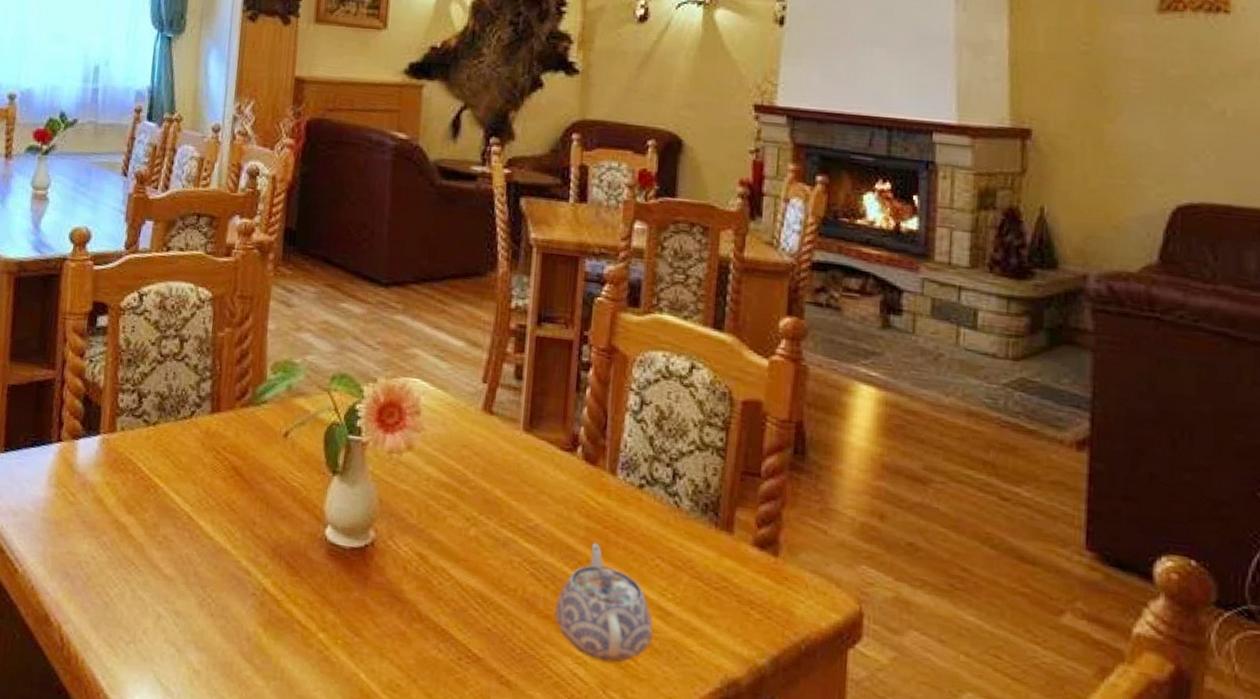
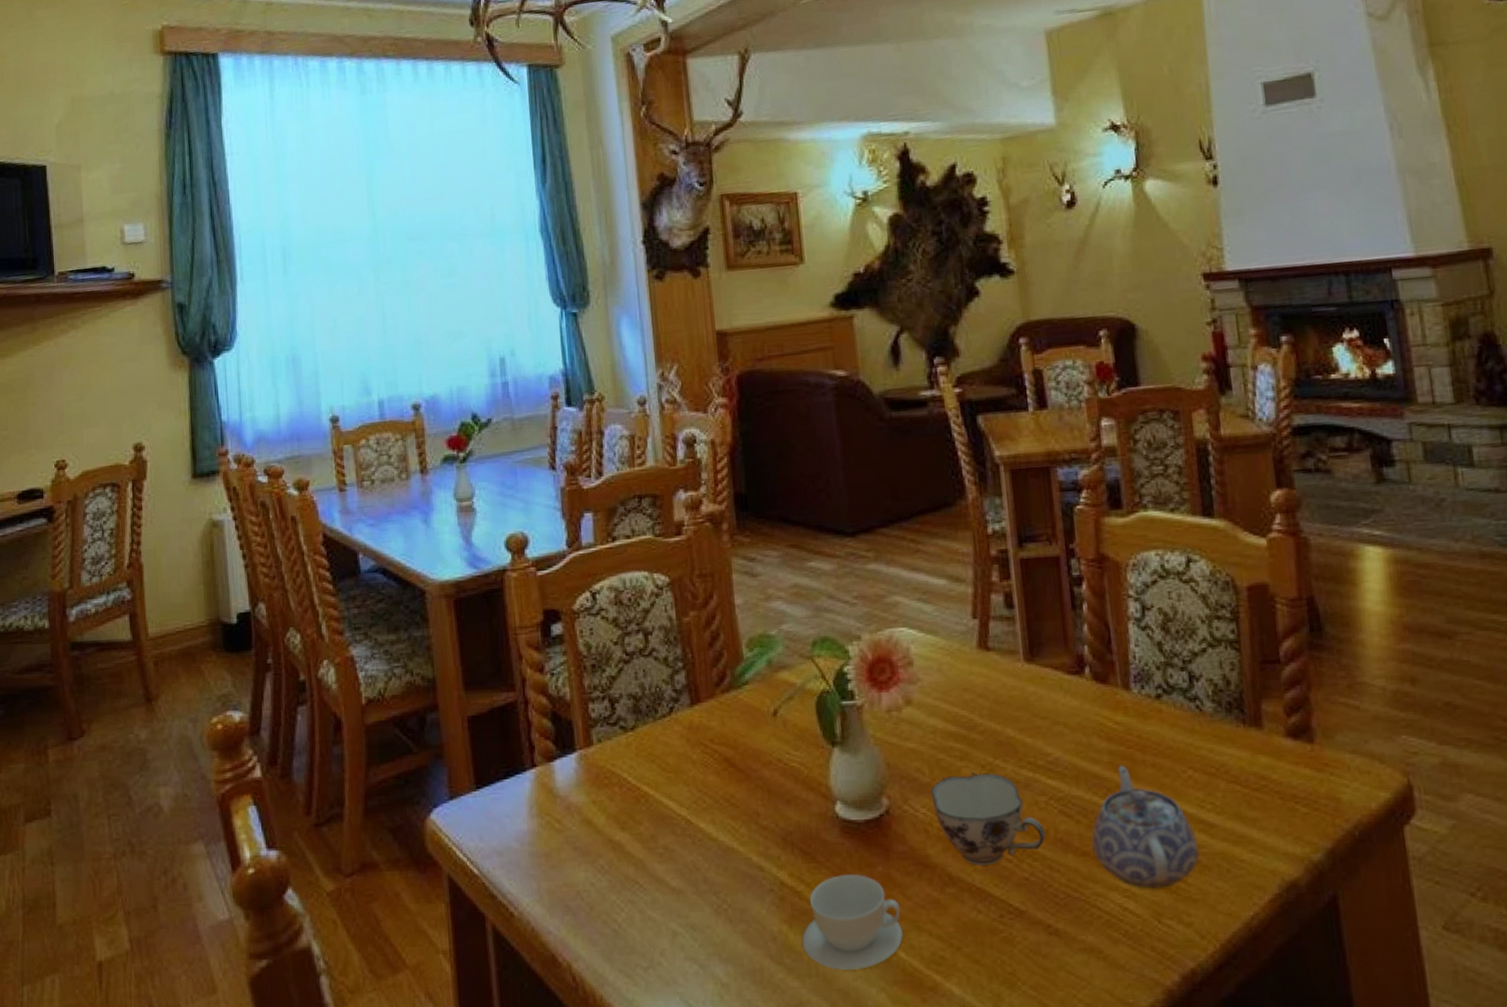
teacup: none [273,592,369,682] -> present [801,874,903,970]
teacup: none [415,521,515,611] -> present [931,772,1047,866]

